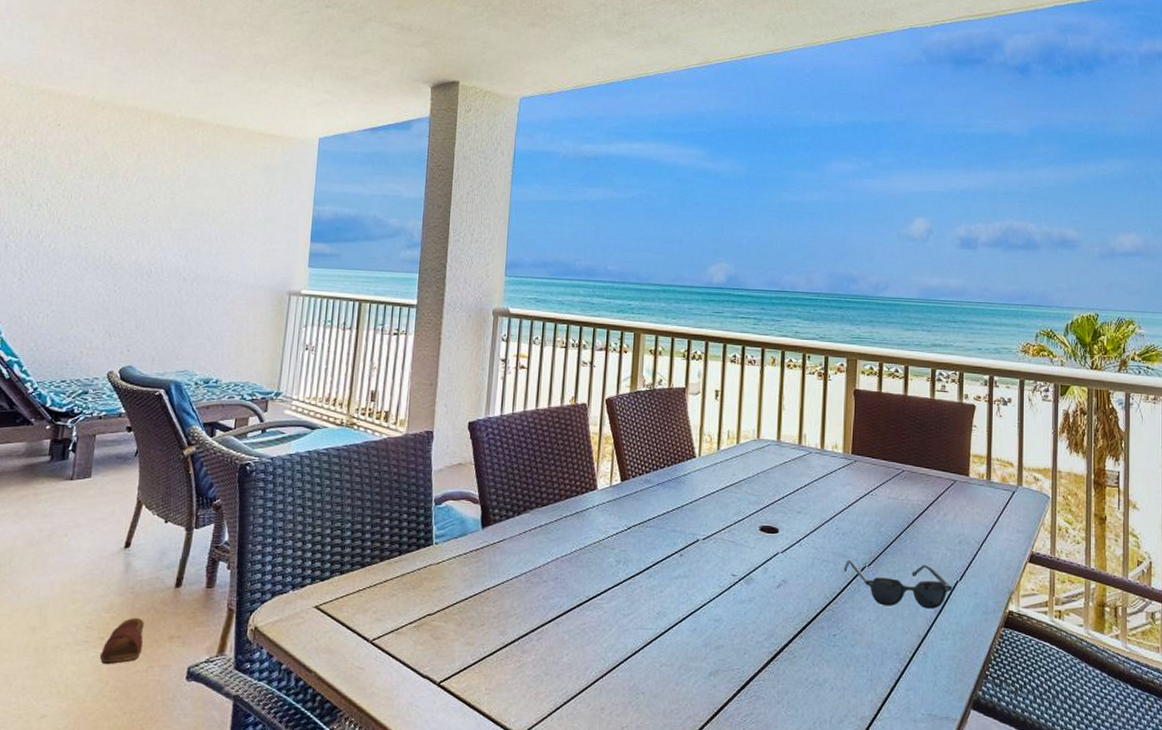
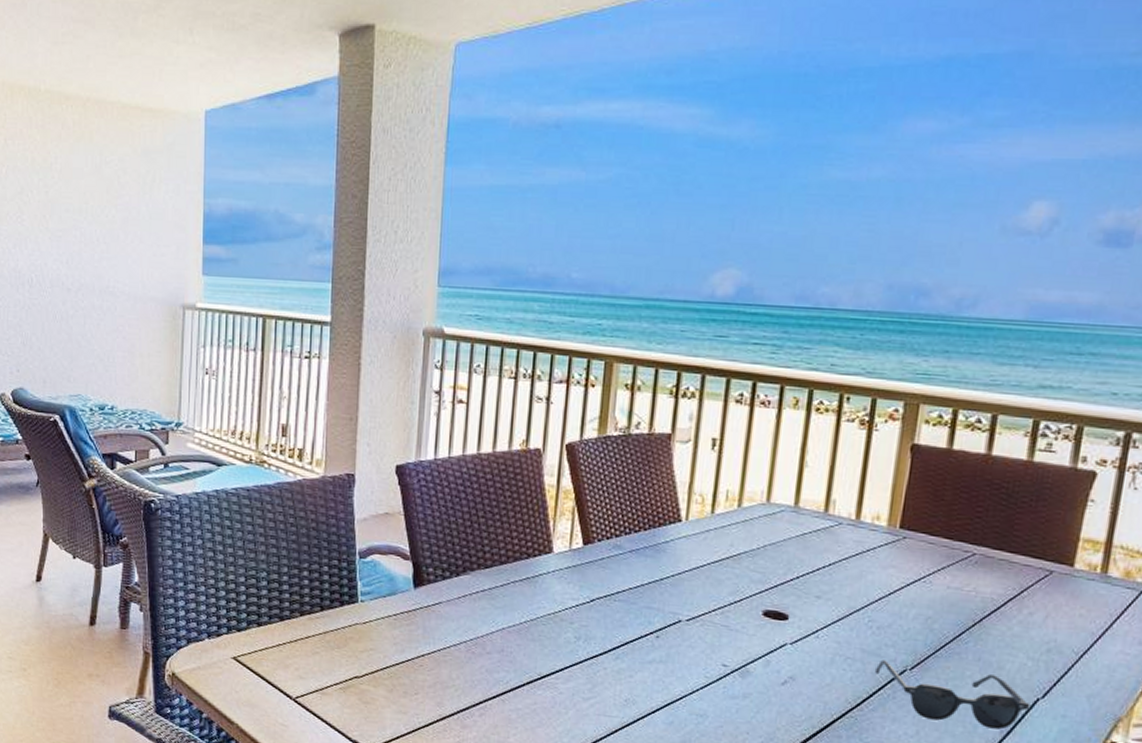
sandal: present [100,618,144,665] -> none [25,652,63,696]

